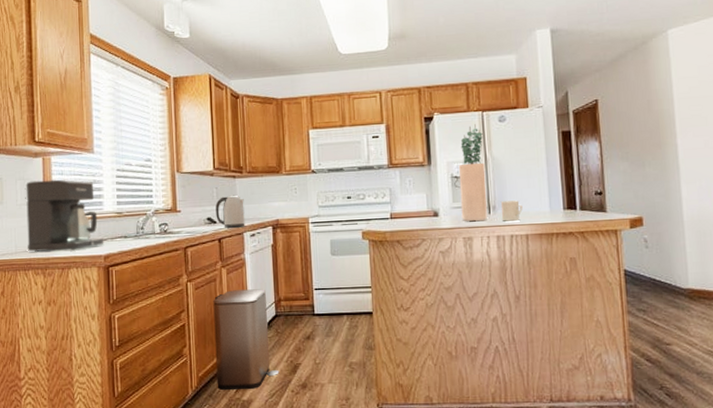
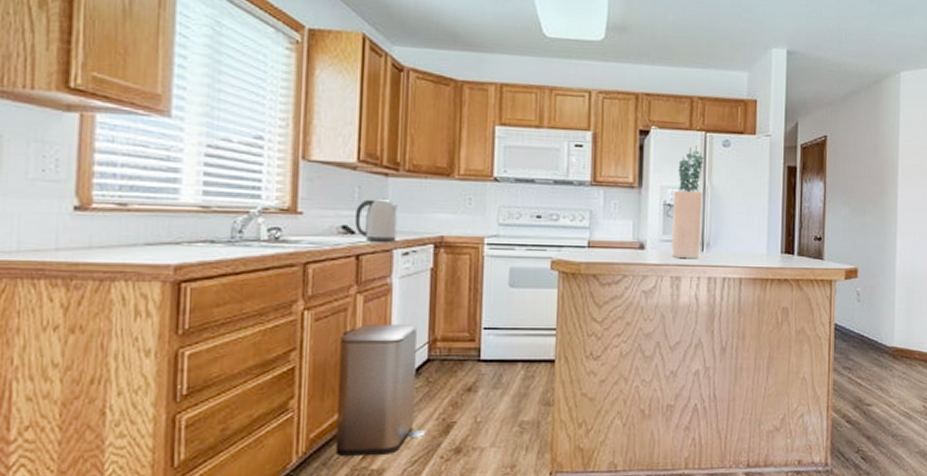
coffee maker: present [26,179,104,252] -> none [40,145,177,254]
mug: present [500,200,523,221] -> none [715,238,739,262]

